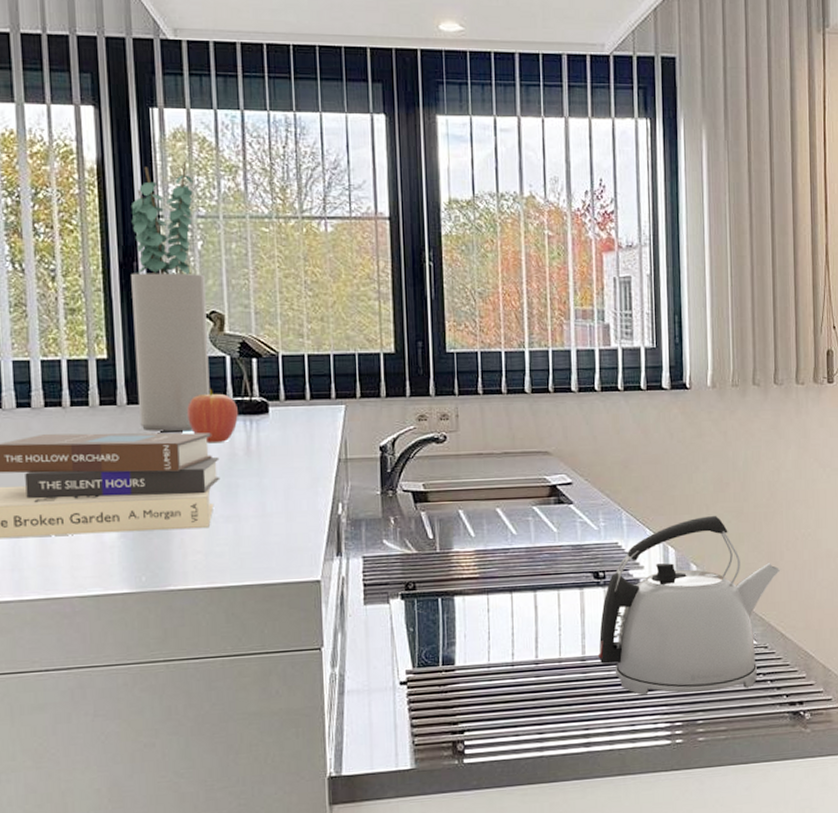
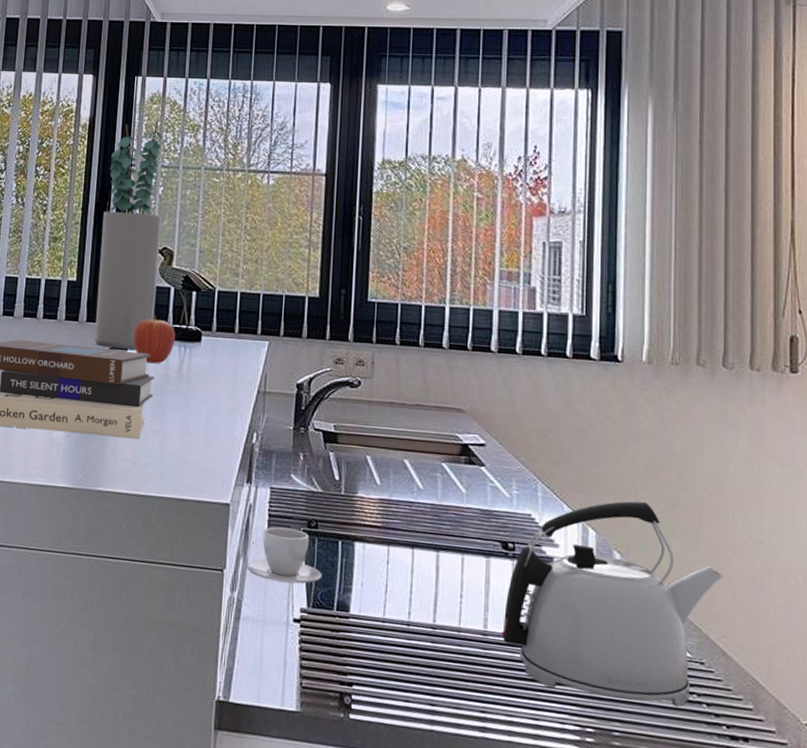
teacup: none [346,594,425,649] -> present [247,526,322,584]

